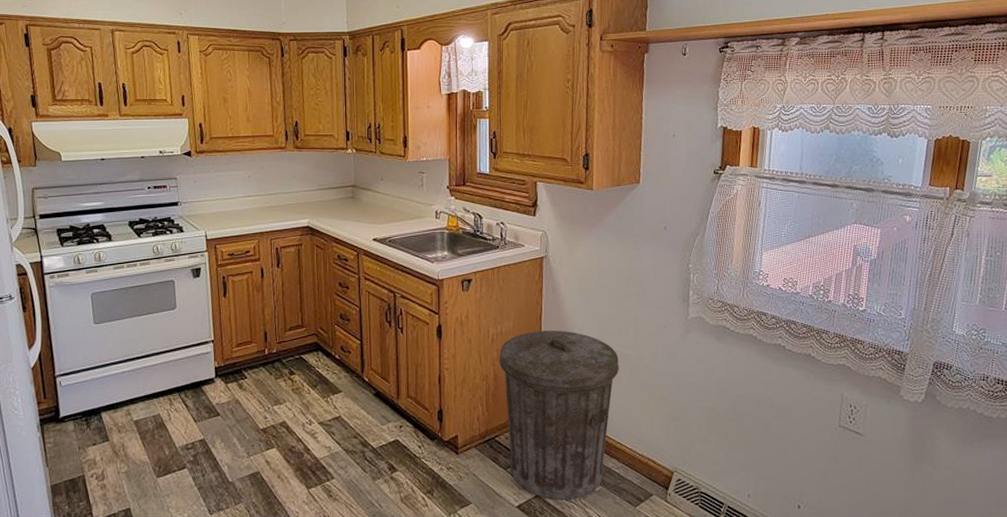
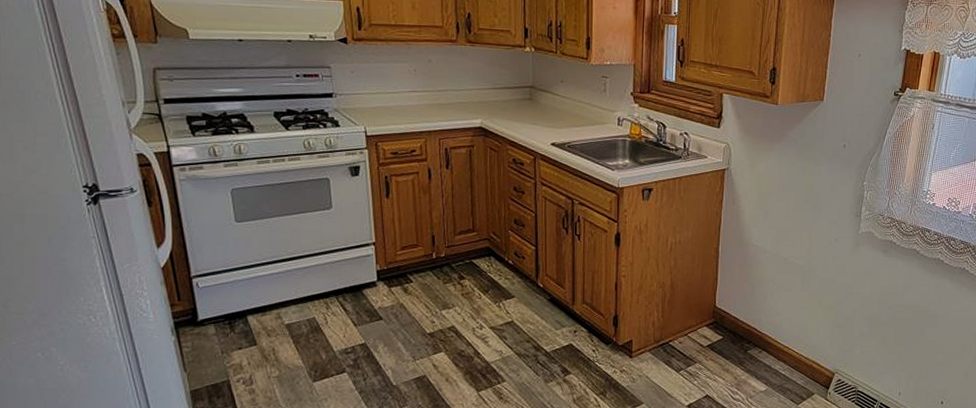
trash can: present [499,331,619,500] -> none [676,241,792,400]

